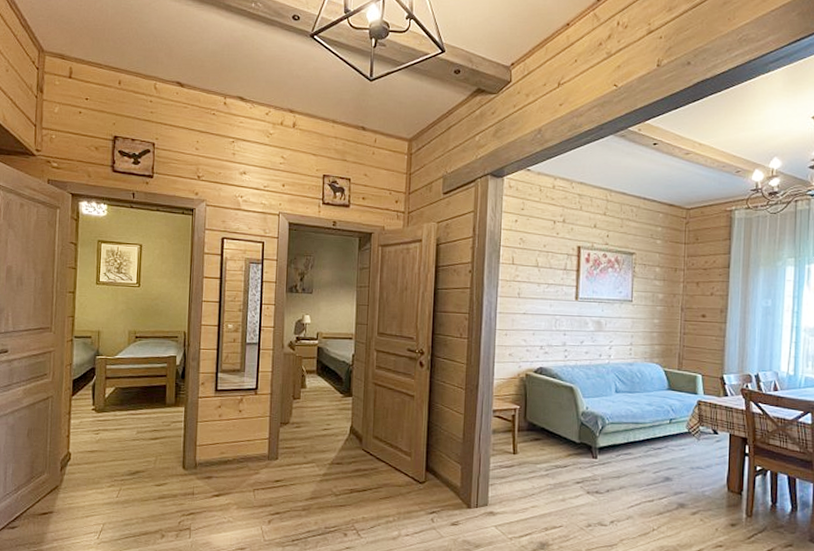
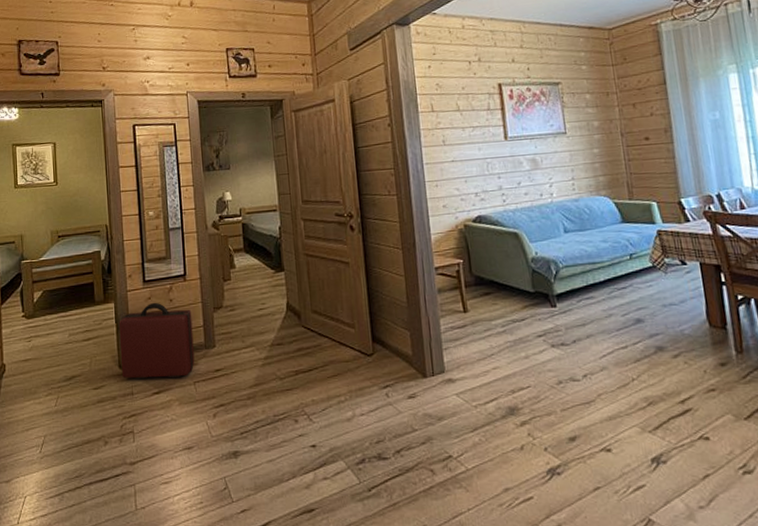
briefcase: none [184,411,259,484] -> present [119,302,195,380]

